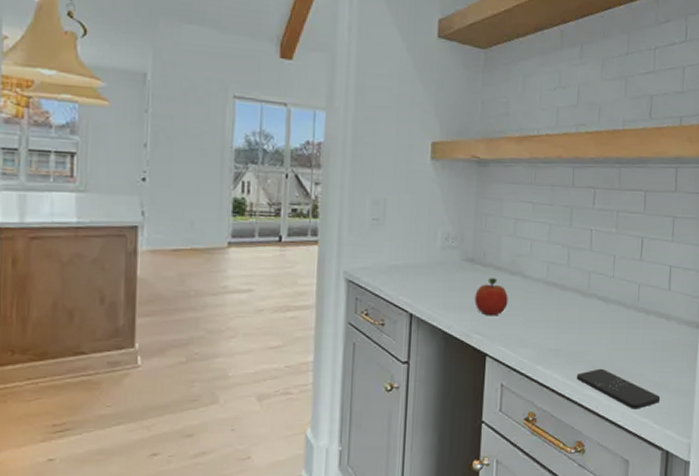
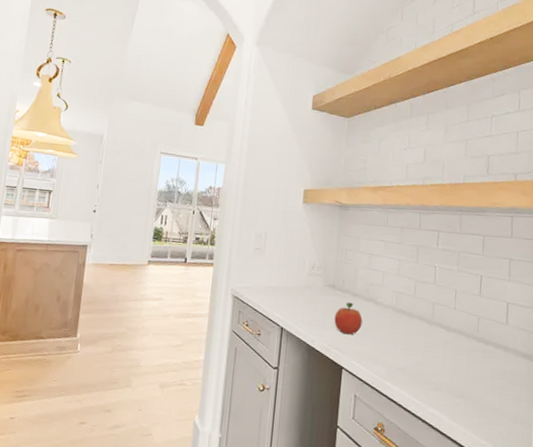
smartphone: present [576,368,661,409] -> none [421,389,500,432]

